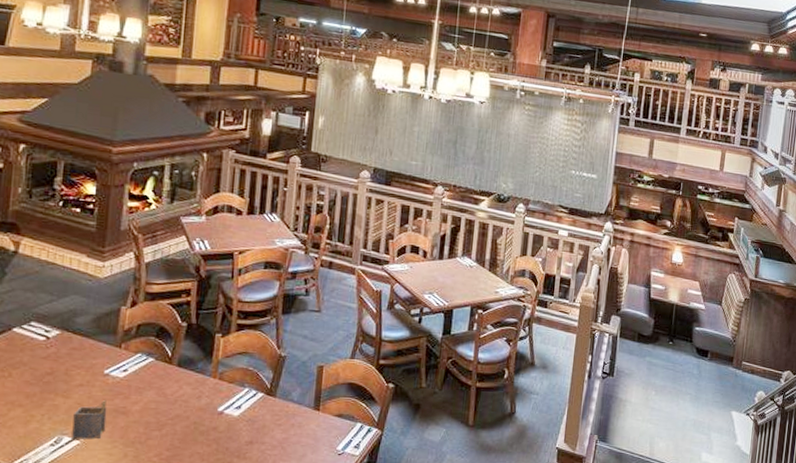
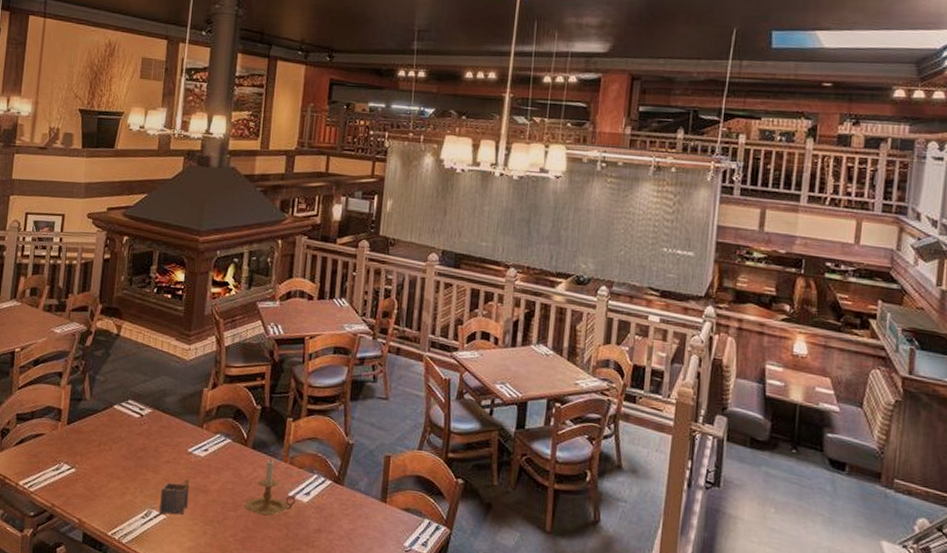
candle holder: none [171,376,228,432] -> present [245,459,297,516]

